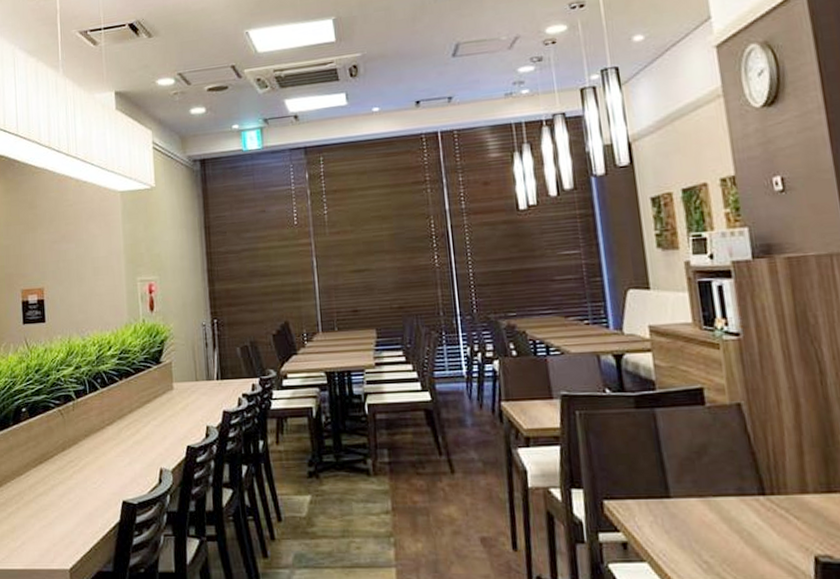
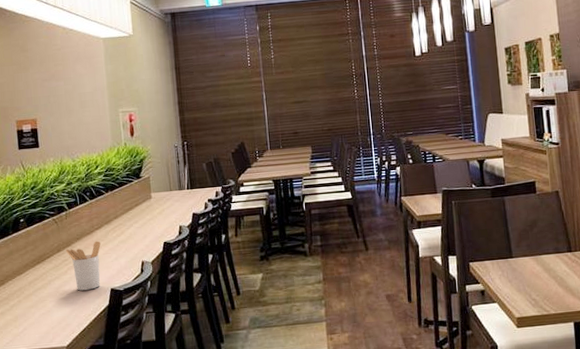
utensil holder: none [71,439,112,501] -> present [65,241,101,291]

